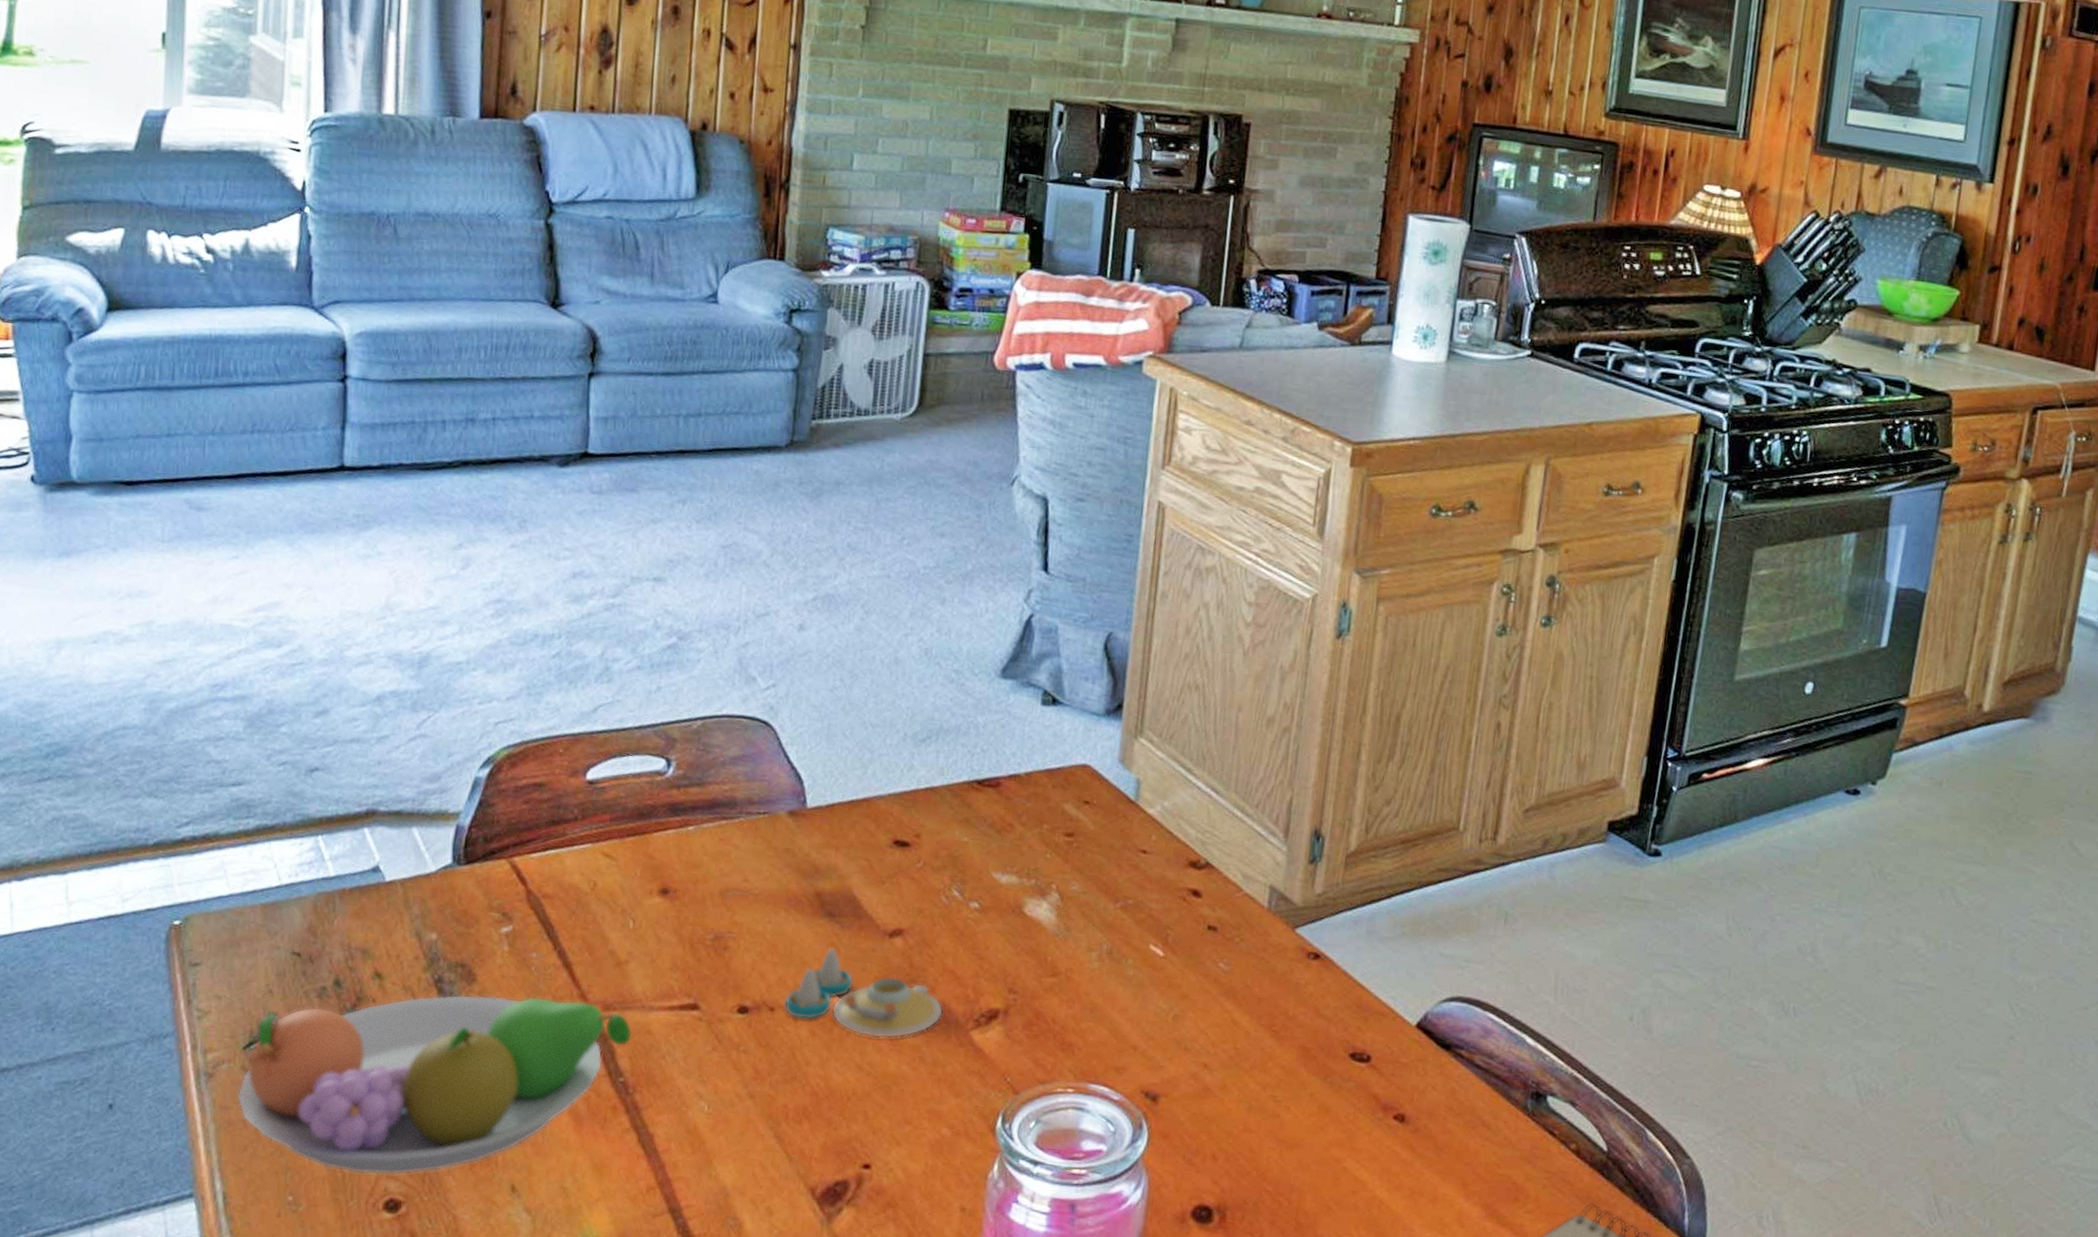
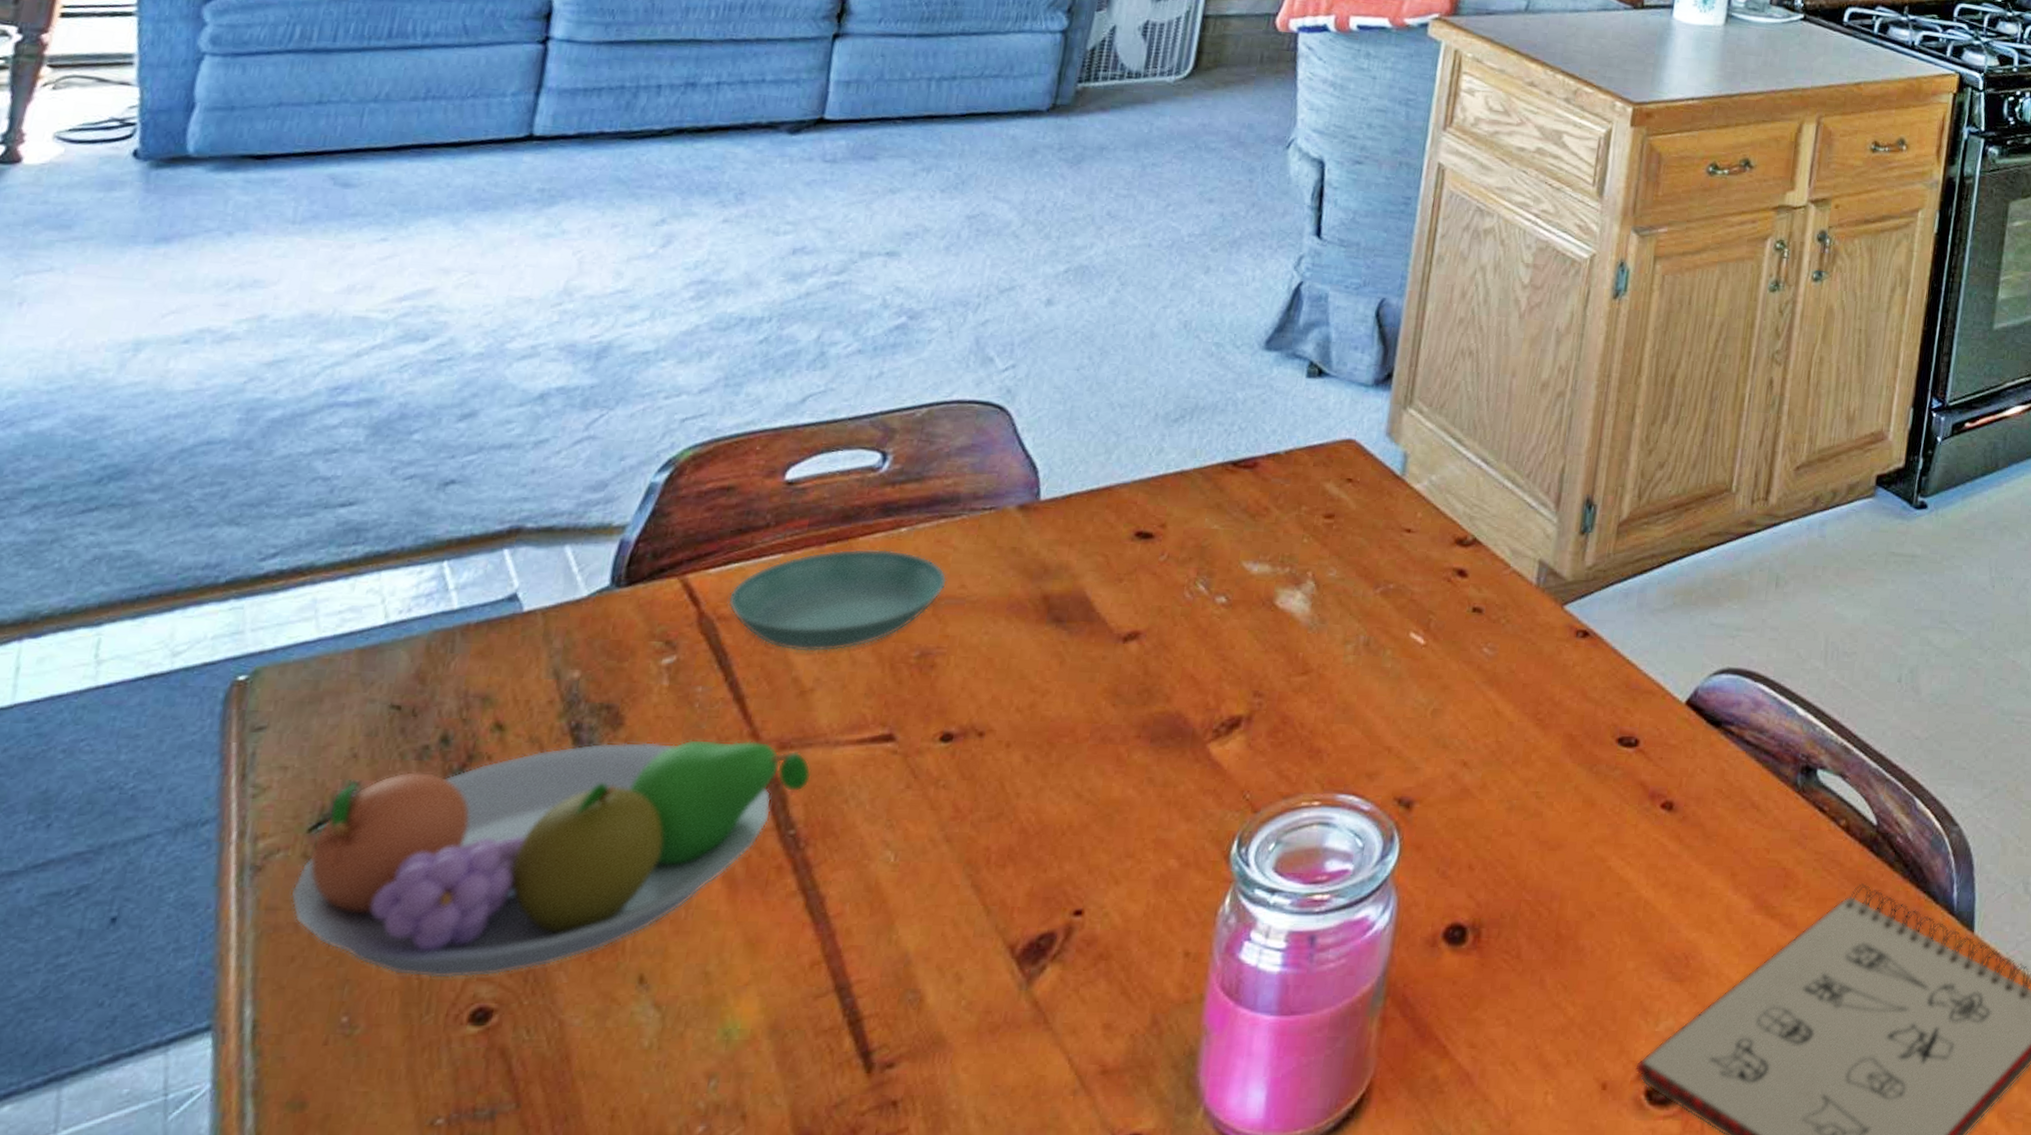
saucer: none [549,842,733,931] -> present [727,548,948,653]
salt and pepper shaker set: present [784,948,943,1039] -> none [995,658,1179,759]

